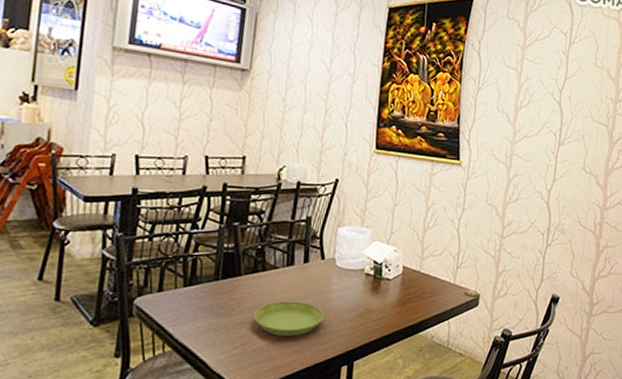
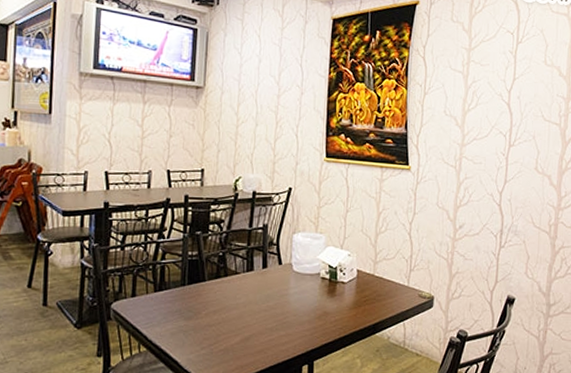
saucer: present [254,301,324,336] -> none [219,304,284,337]

